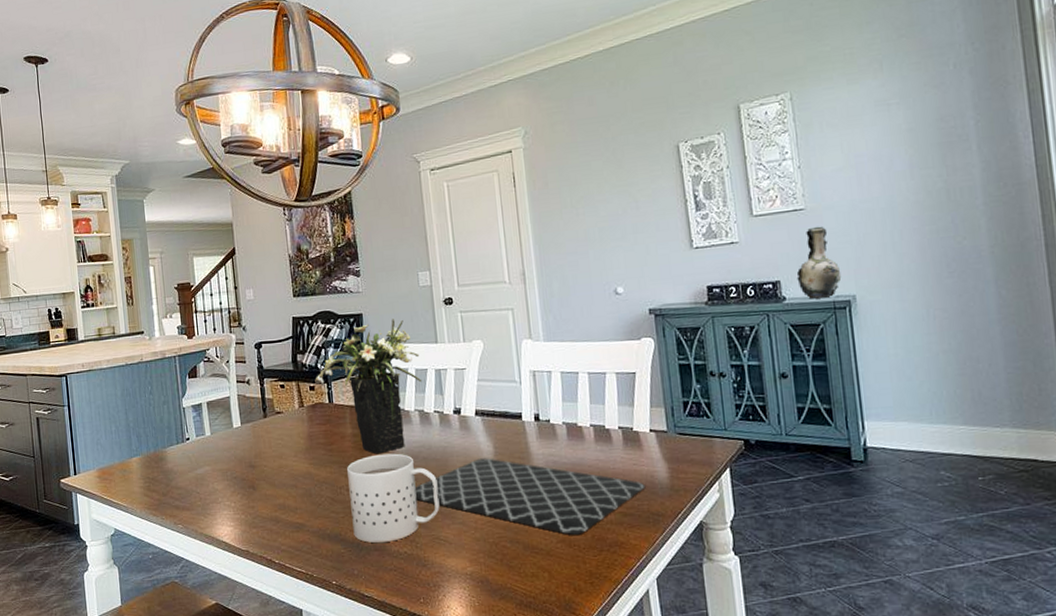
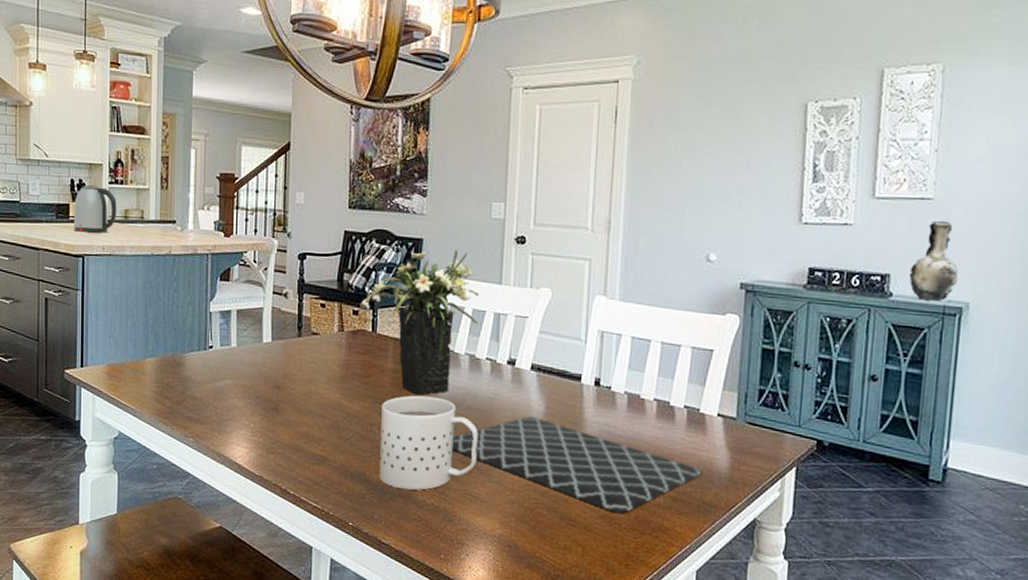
kettle: none [53,311,92,355] -> present [74,185,117,233]

